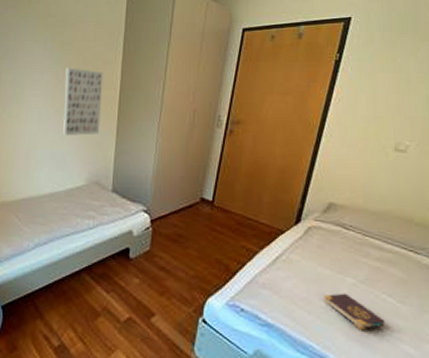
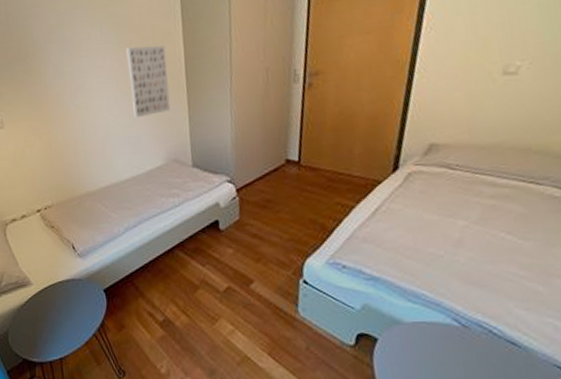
book: present [323,293,385,330] -> none [432,236,506,272]

